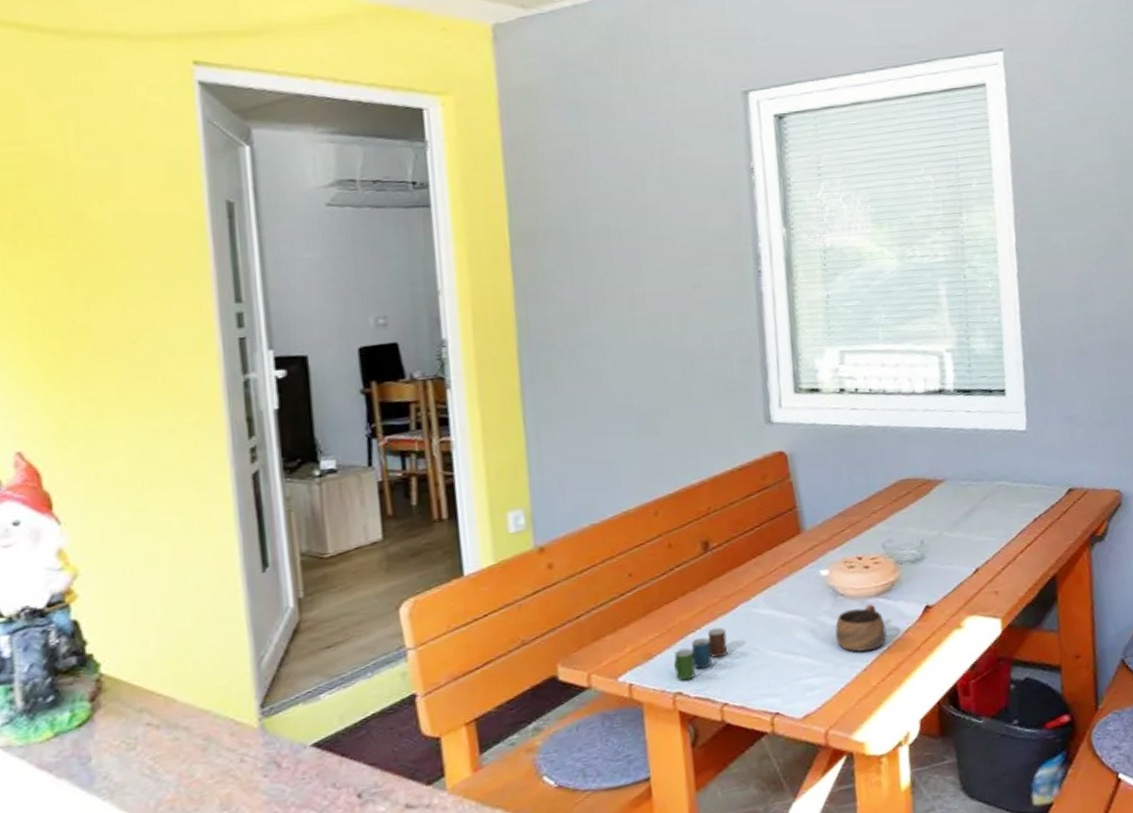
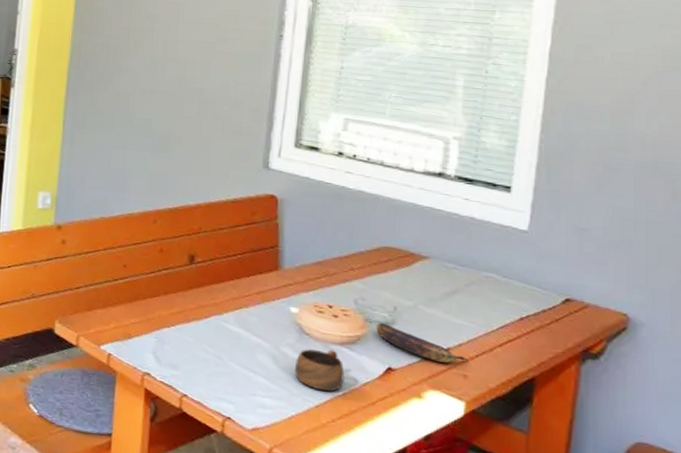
cup: present [674,627,728,681] -> none [147,328,196,366]
banana: none [907,560,998,586] -> present [376,323,470,363]

